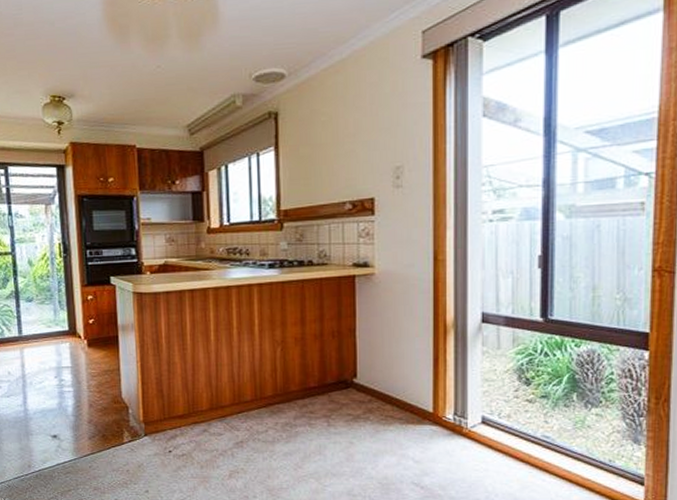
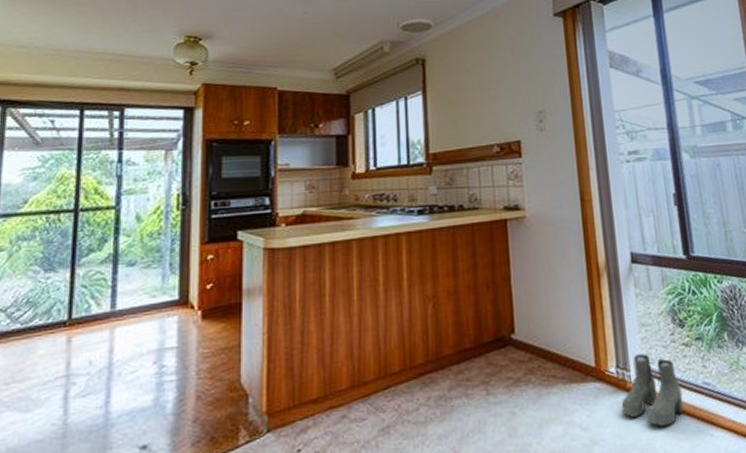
boots: none [455,405,519,468] -> present [621,353,684,427]

